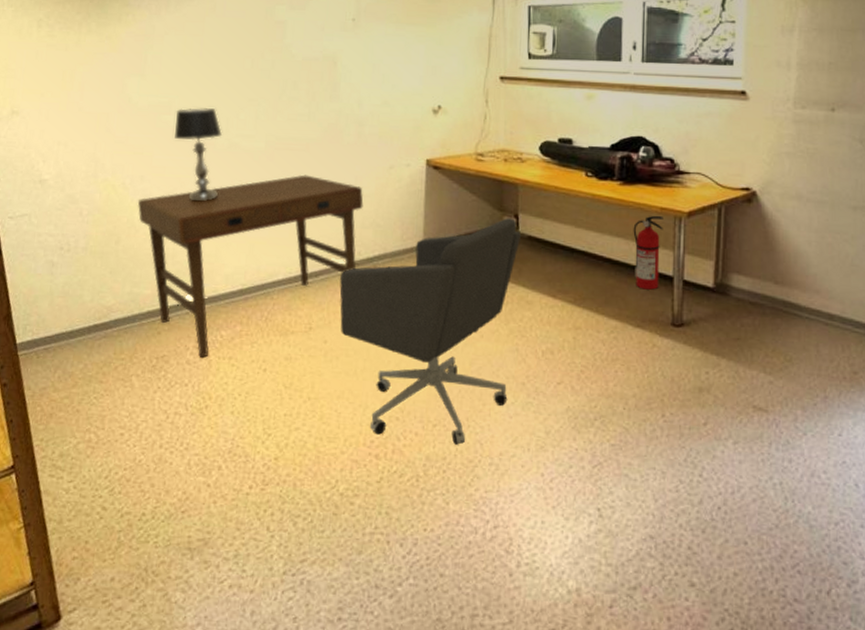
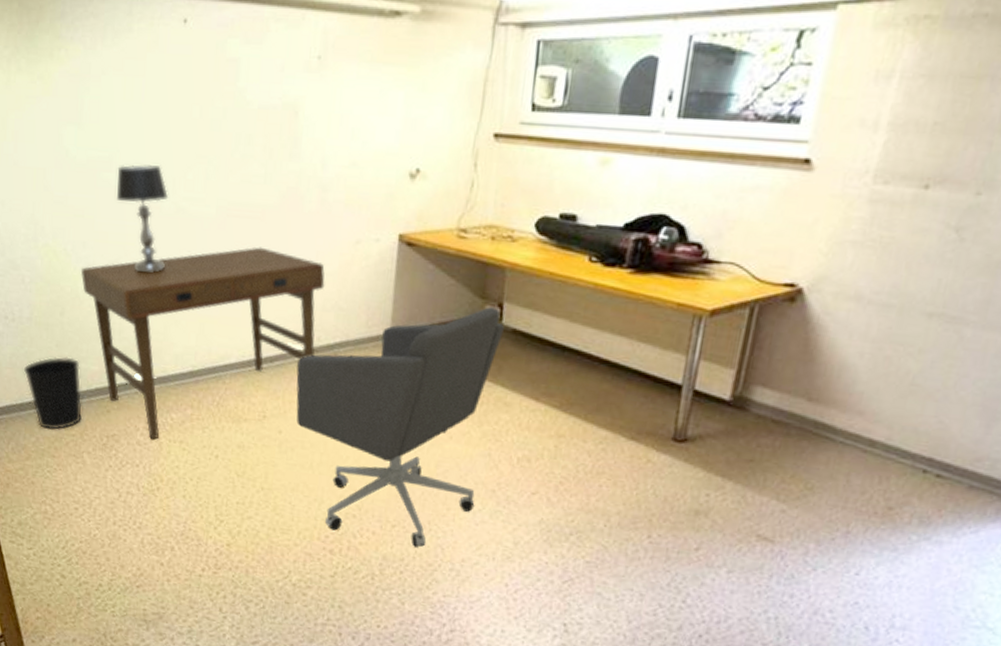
wastebasket: none [75,282,133,355] -> present [23,356,82,430]
fire extinguisher: present [633,215,664,290] -> none [635,312,680,399]

